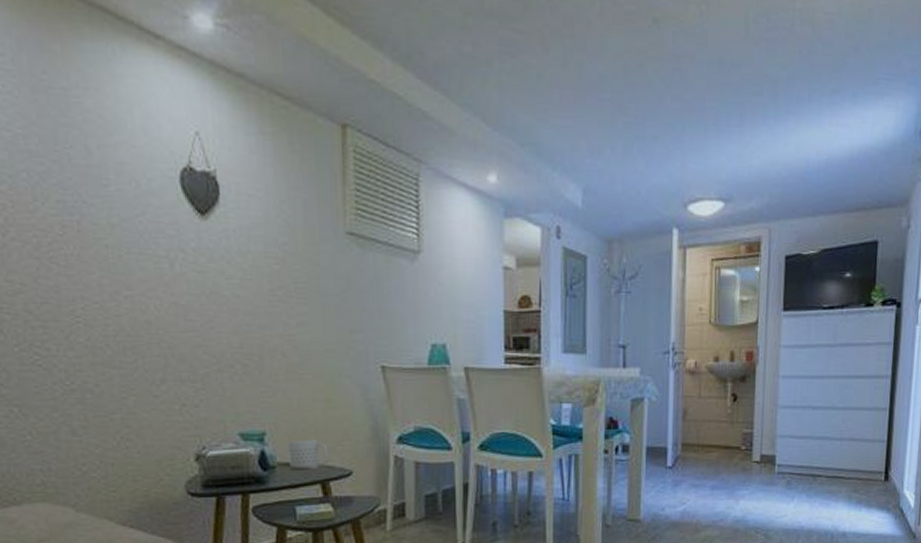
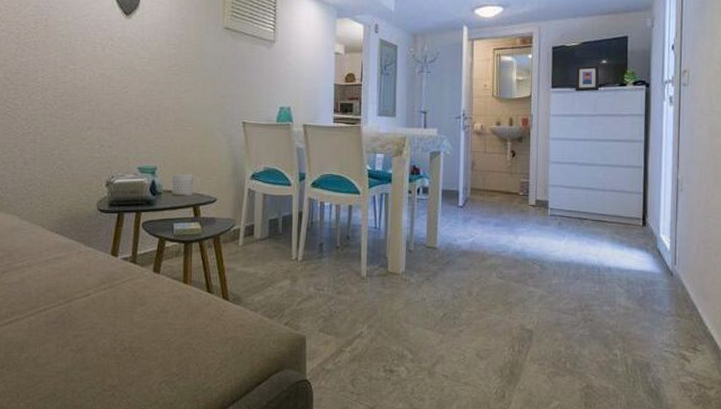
picture frame: none [812,280,842,315] -> present [575,65,600,92]

